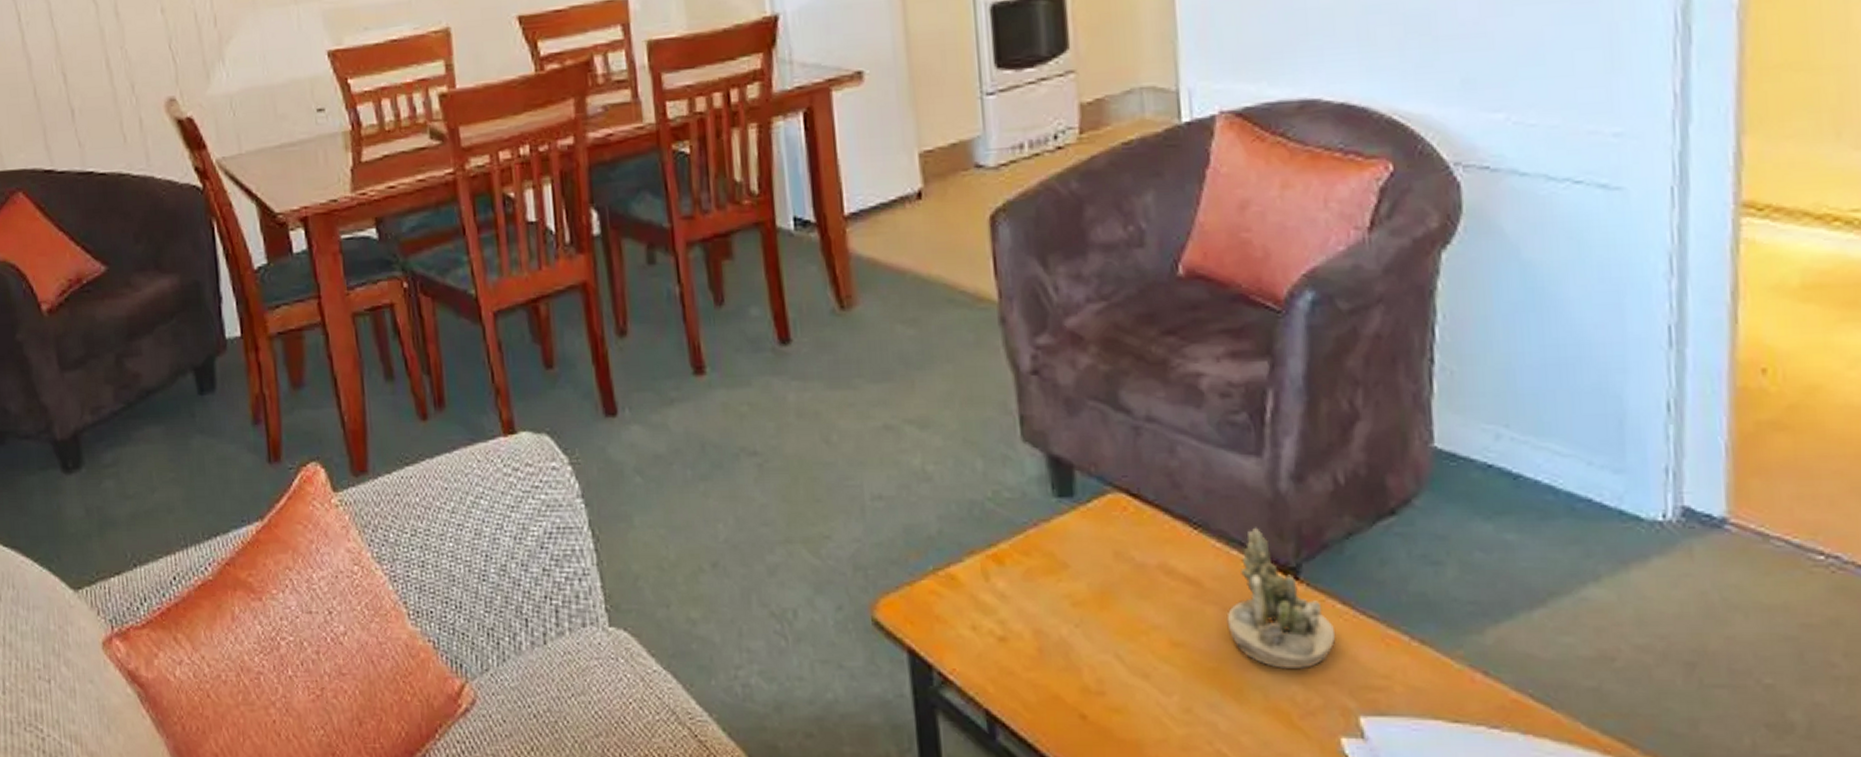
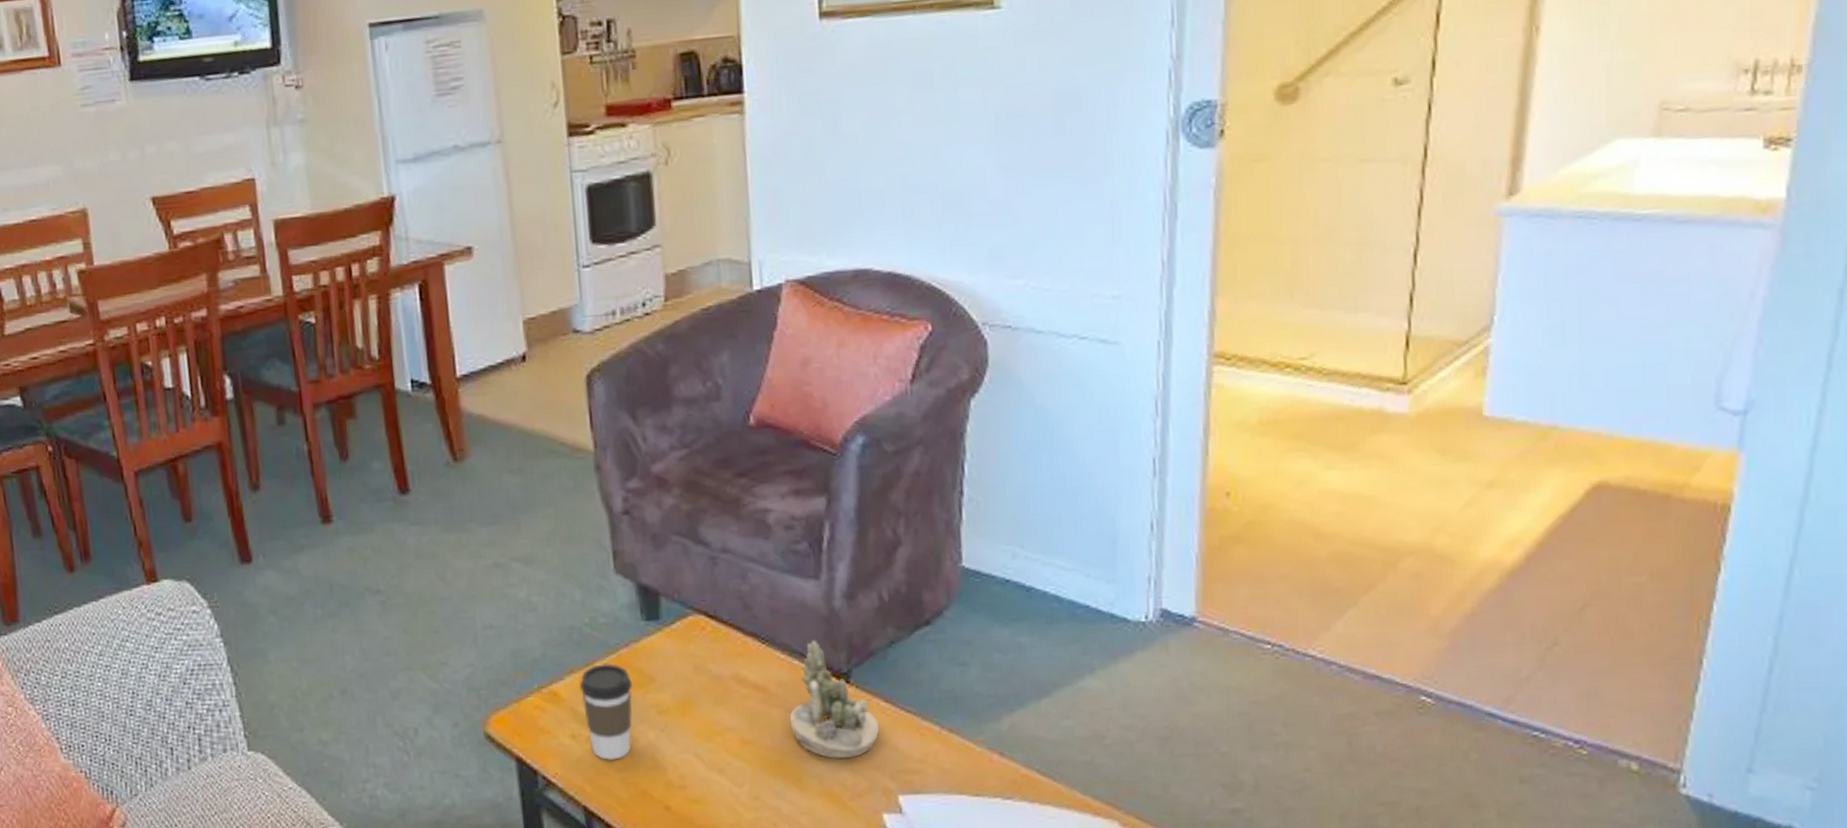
coffee cup: none [981,544,1043,657] -> present [579,663,633,760]

